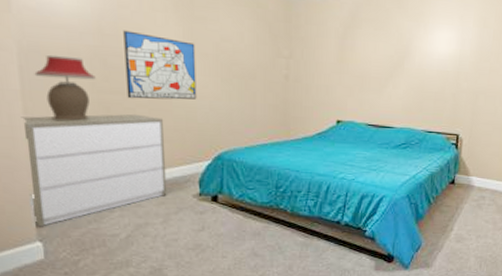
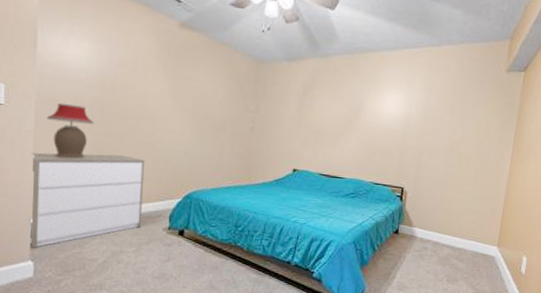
wall art: present [123,30,197,100] -> none [117,85,178,145]

